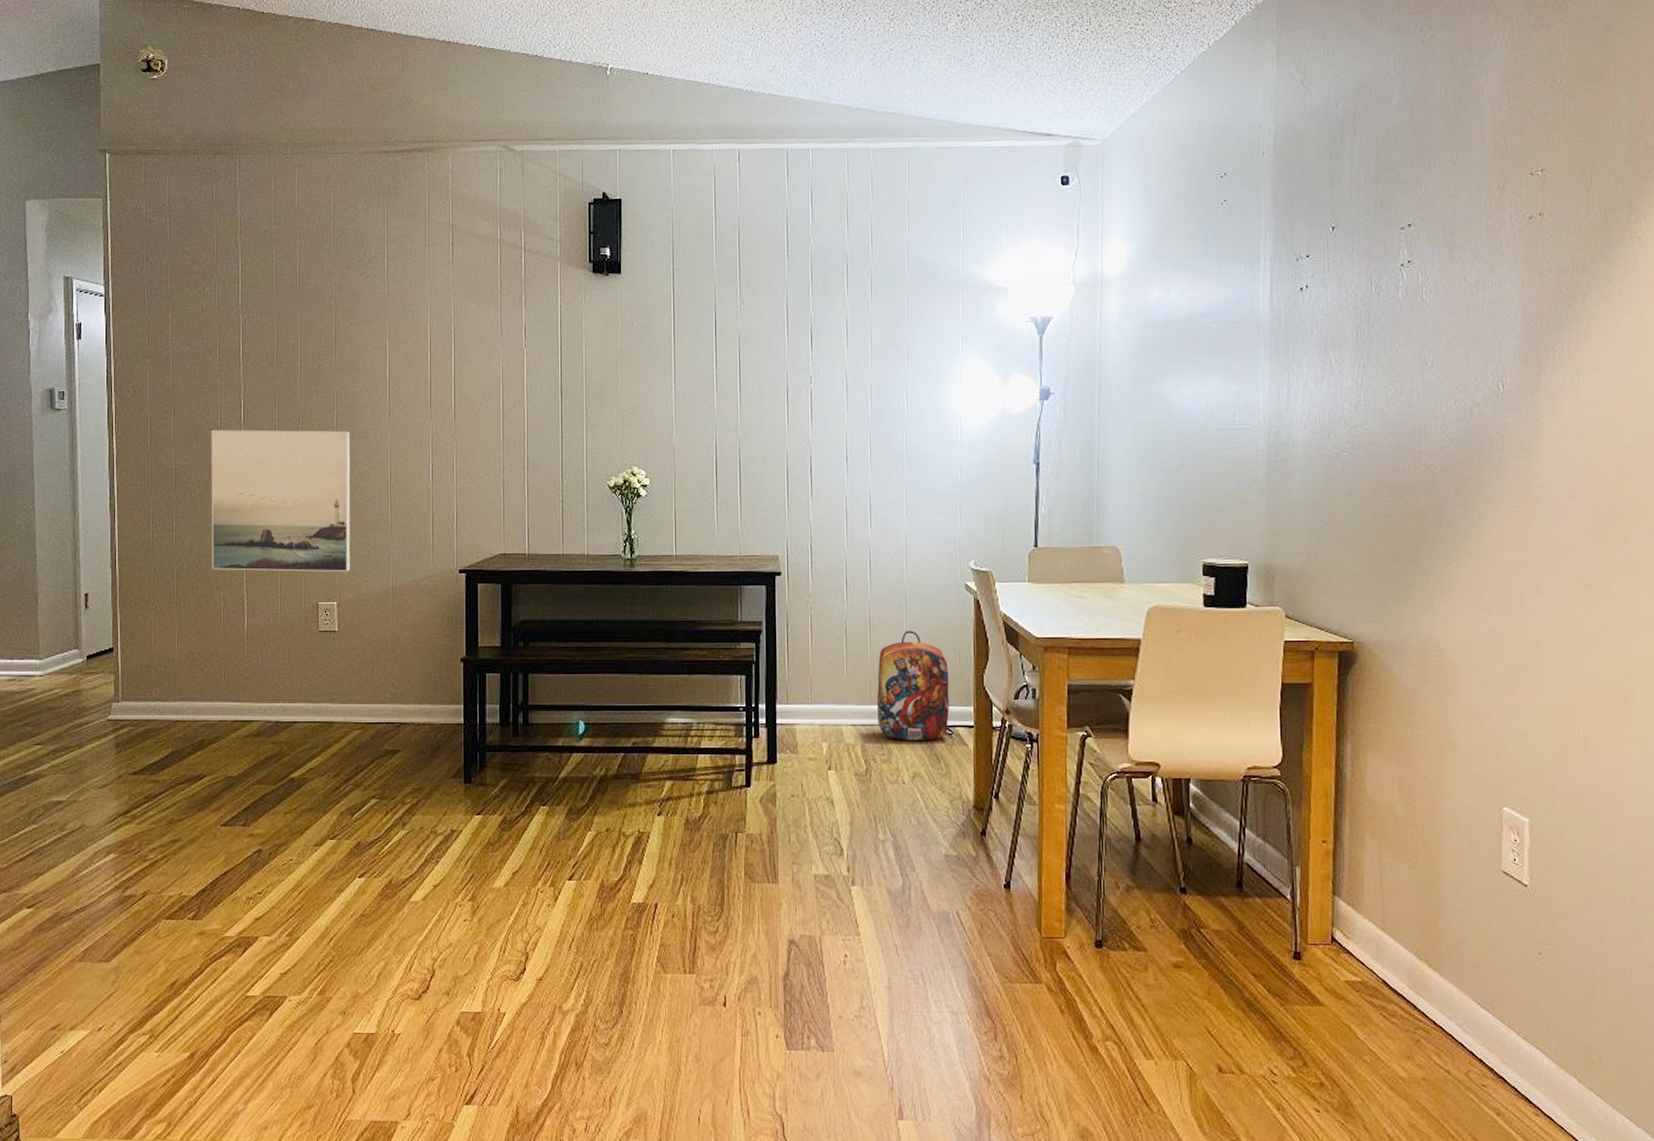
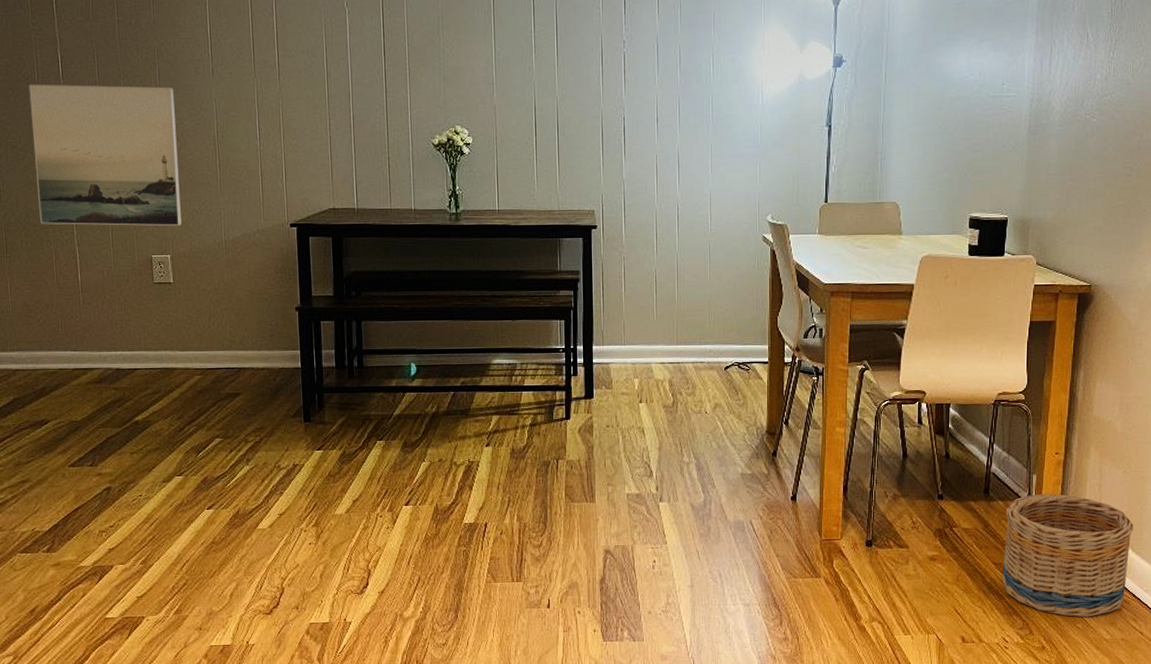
backpack: present [877,630,949,742] -> none [683,278,747,377]
basket: none [1264,891,1429,1048] -> present [1002,493,1135,618]

